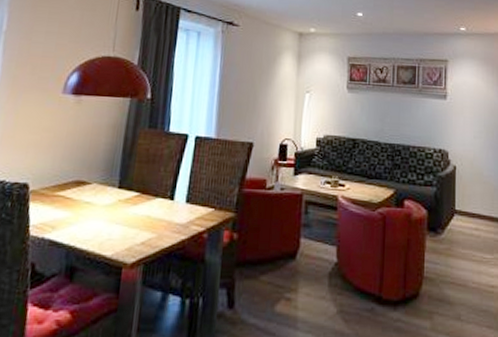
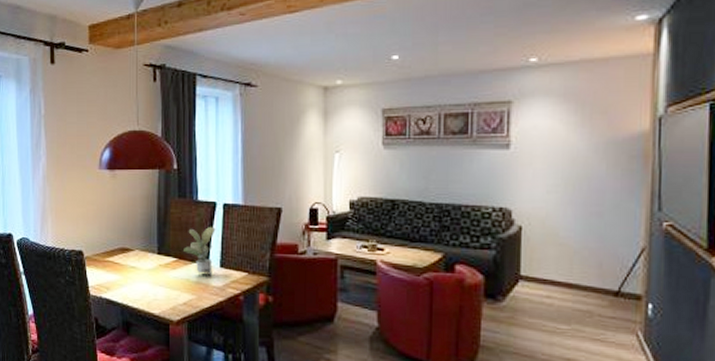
potted plant: none [148,159,185,212] -> present [184,226,216,276]

